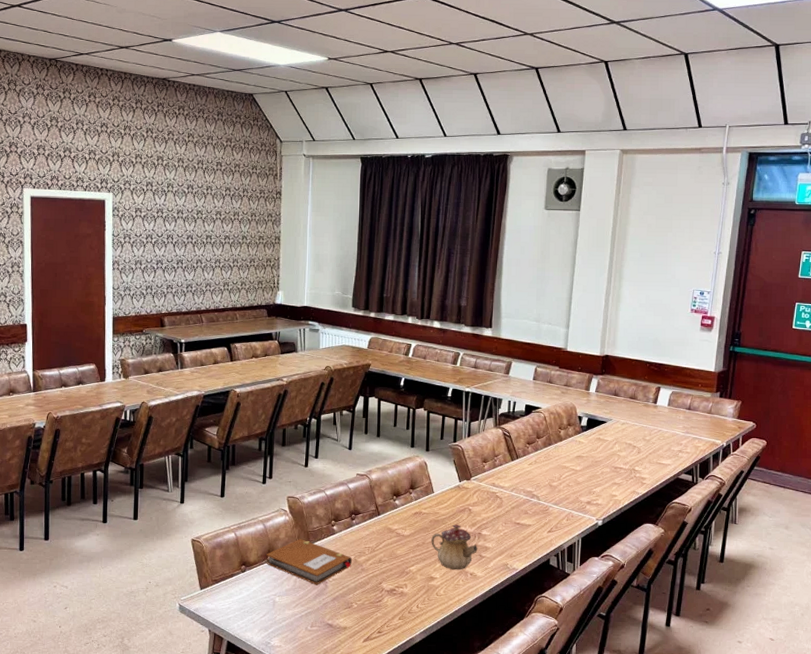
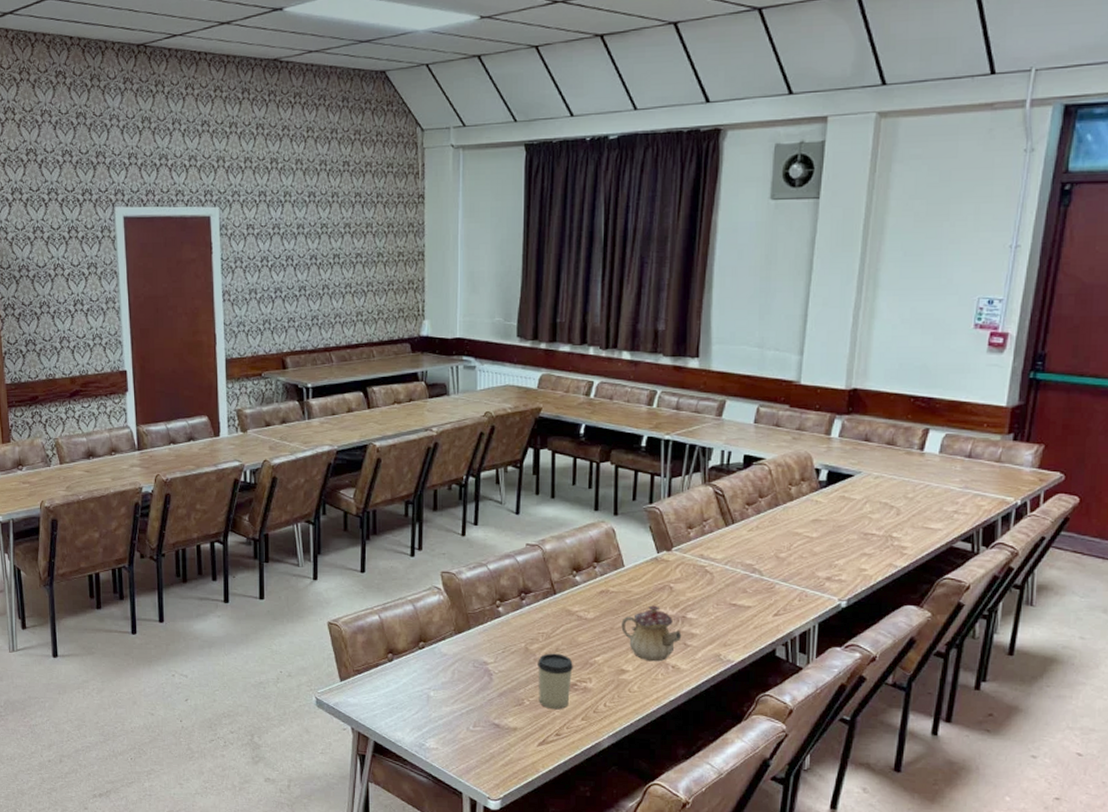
notebook: present [266,539,352,585] -> none [417,622,522,678]
cup: none [364,564,393,611] -> present [538,653,573,710]

